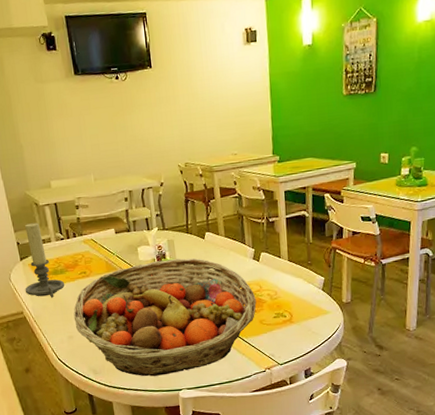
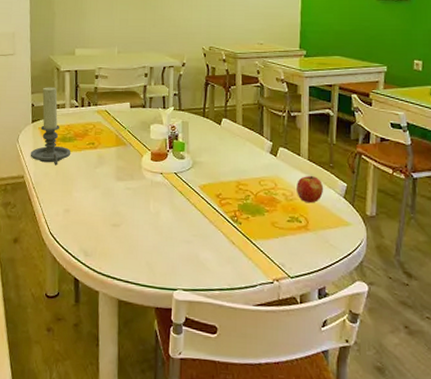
fruit basket: present [73,258,257,376] -> none [74,141,270,270]
apple: none [279,274,304,299] -> present [297,175,324,203]

